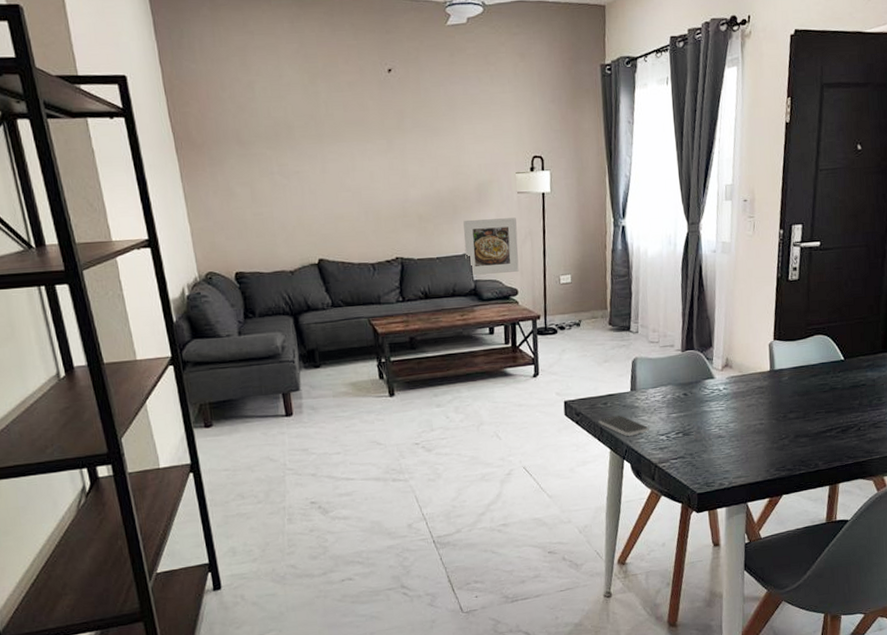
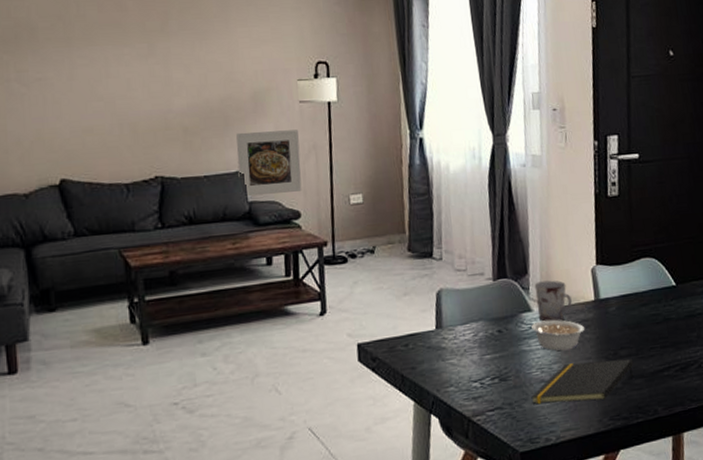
smartphone: present [598,415,649,436] -> none [399,358,460,384]
notepad: none [709,421,800,456] -> present [531,358,634,405]
legume: none [713,386,760,413] -> present [531,319,585,351]
cup: none [717,352,750,388] -> present [534,280,572,322]

